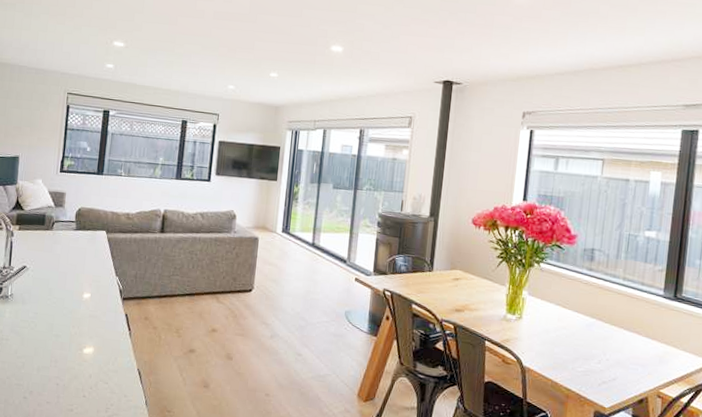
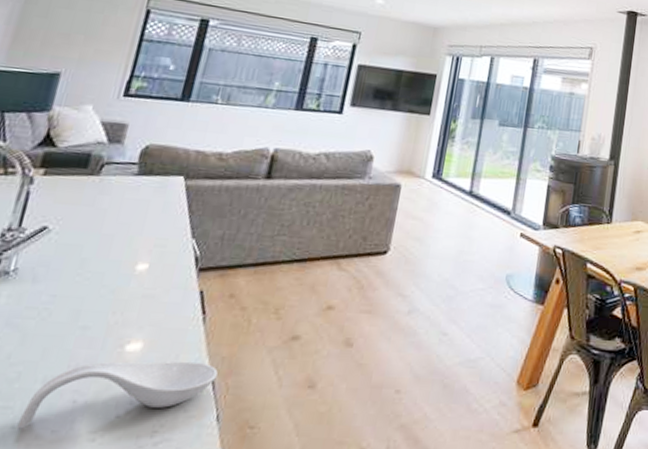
spoon rest: none [27,359,143,399] -> present [17,361,218,429]

